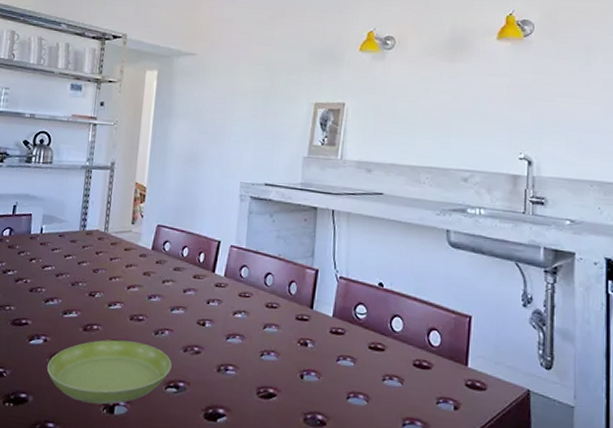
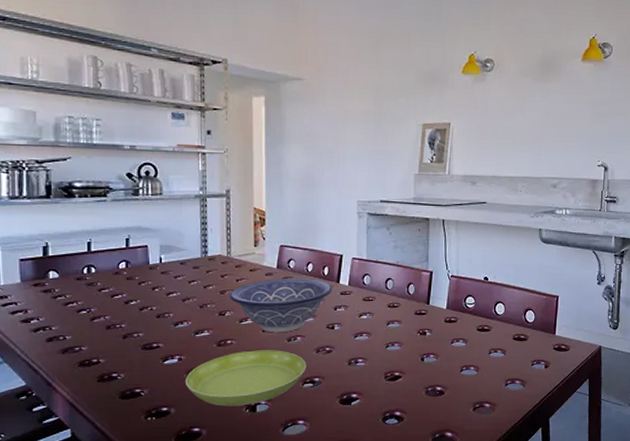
decorative bowl: none [101,261,208,324] -> present [230,278,333,333]

